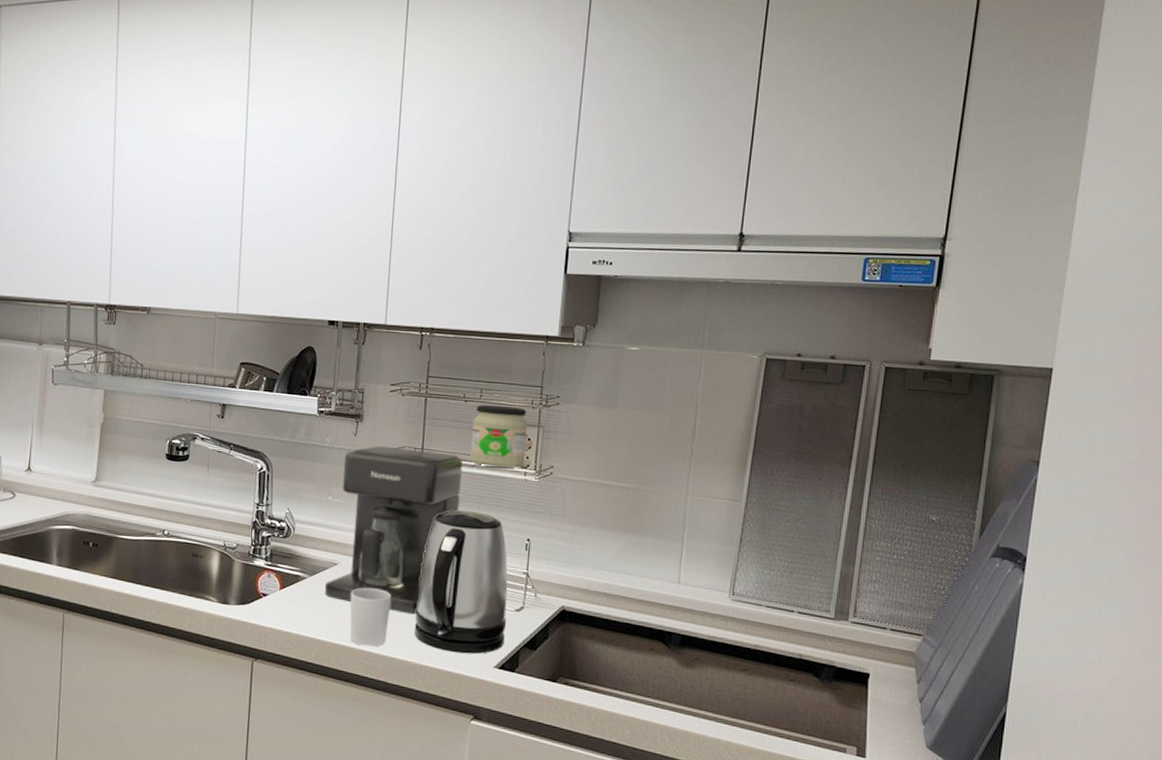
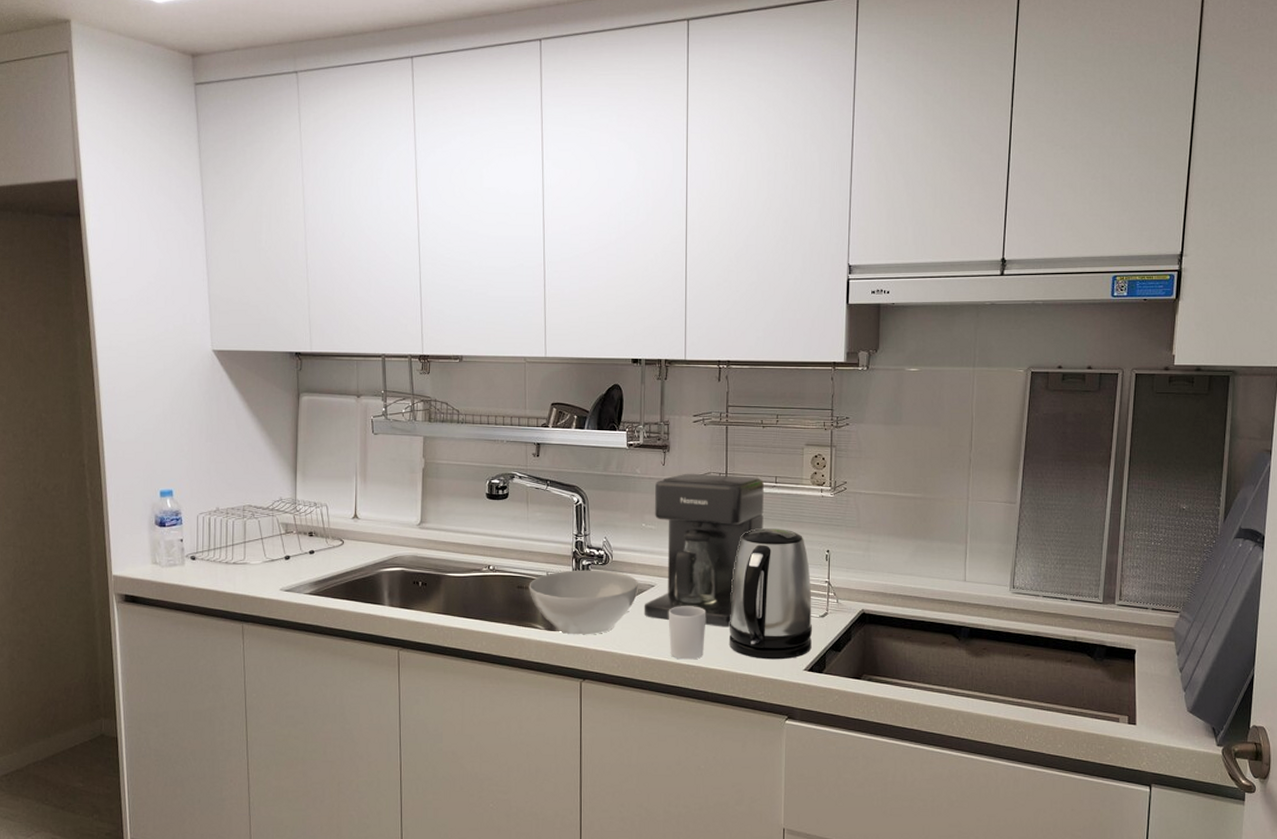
bowl: none [203,541,321,612] -> present [529,570,639,635]
jar: present [469,405,528,468] -> none [770,430,821,486]

